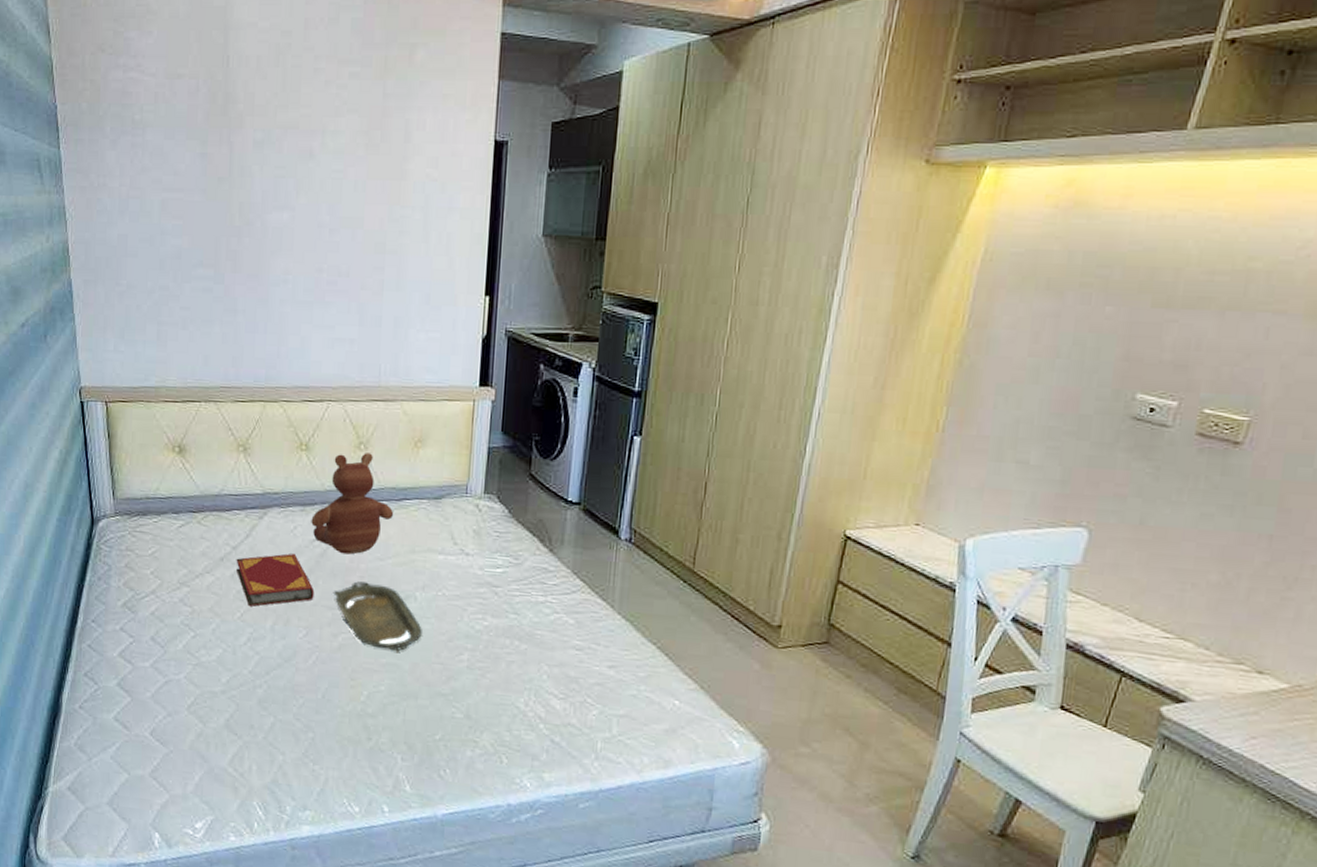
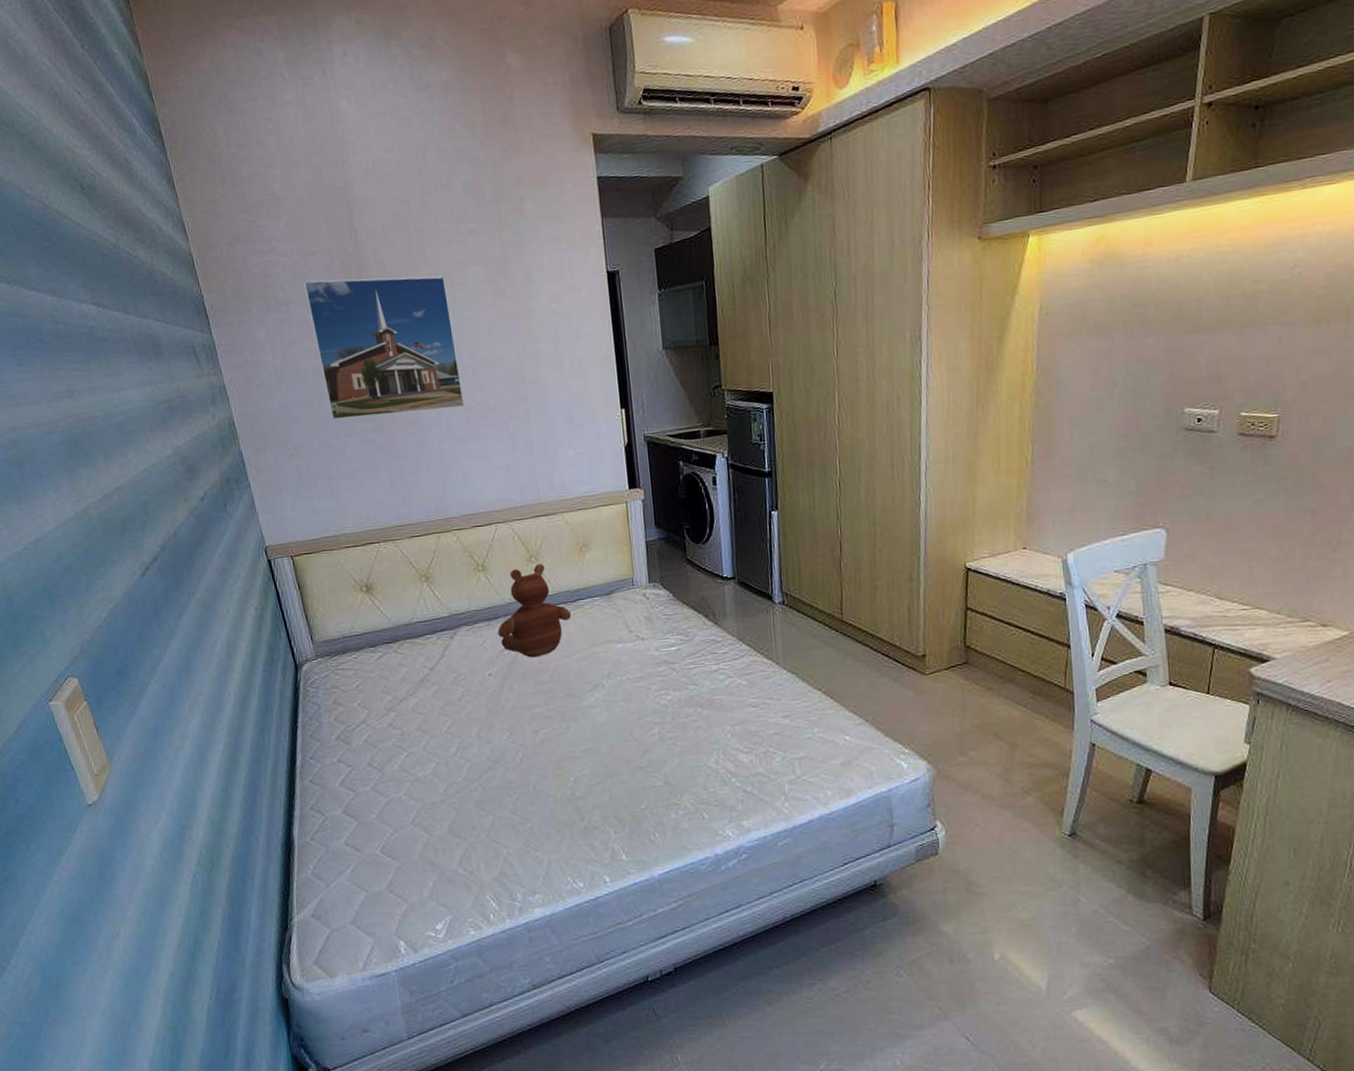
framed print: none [164,105,317,269] -> present [303,276,465,420]
hardback book: present [236,553,315,607] -> none [435,665,512,719]
serving tray: present [333,581,422,652] -> none [528,679,614,737]

